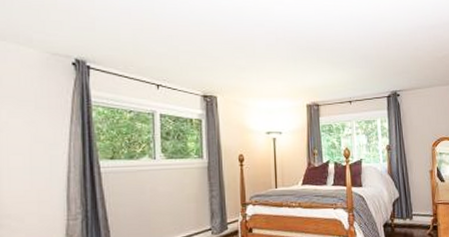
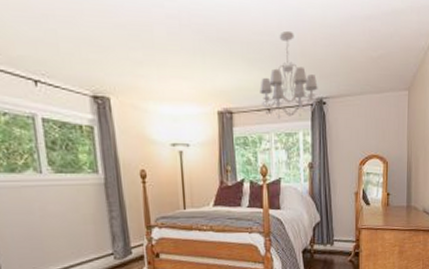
chandelier: none [342,39,392,109] -> present [260,30,318,119]

